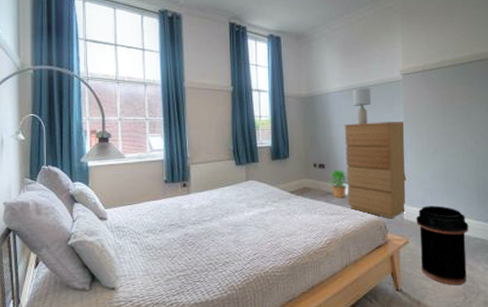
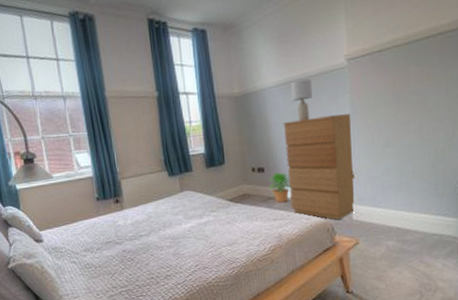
trash can: present [416,206,469,286] -> none [366,202,426,284]

